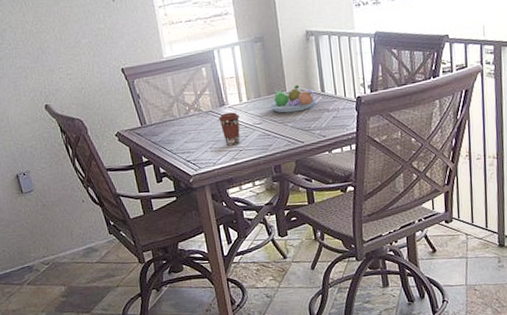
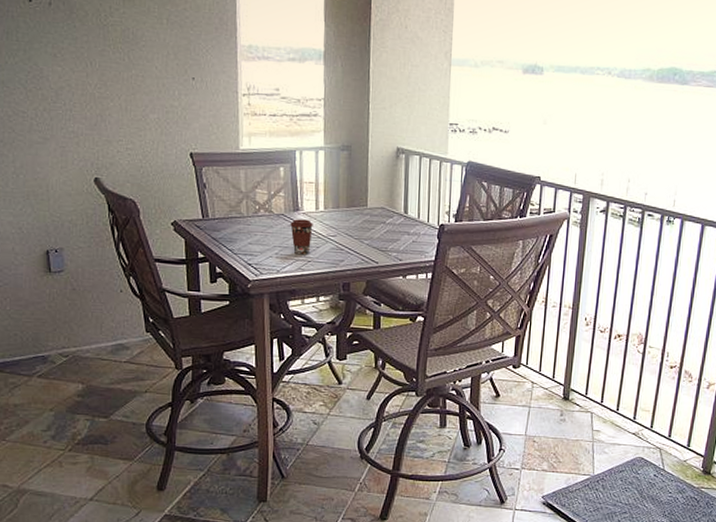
fruit bowl: present [268,85,316,113] -> none [346,202,397,230]

